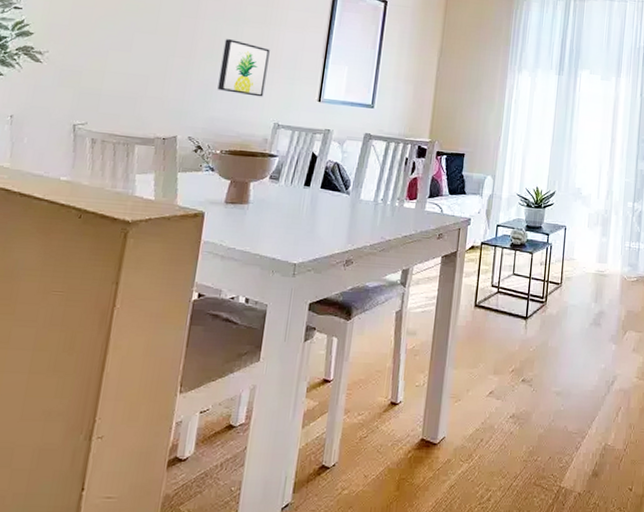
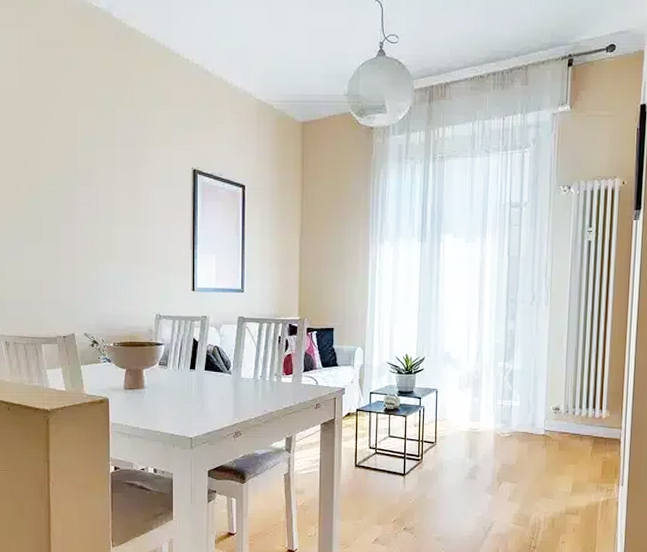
wall art: present [217,39,270,97] -> none [101,240,143,292]

